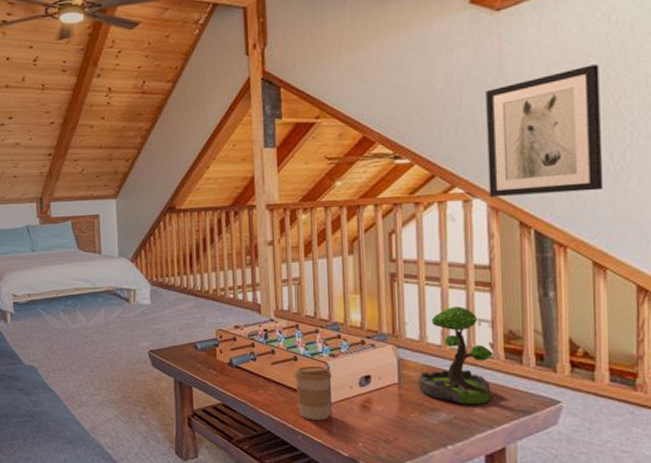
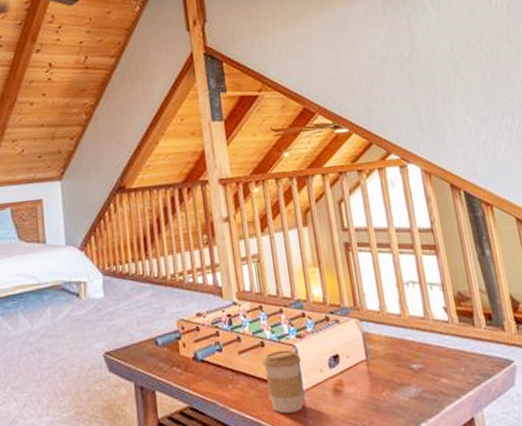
plant: present [418,306,494,405] -> none [384,272,456,375]
wall art: present [486,64,604,197] -> none [404,41,513,162]

